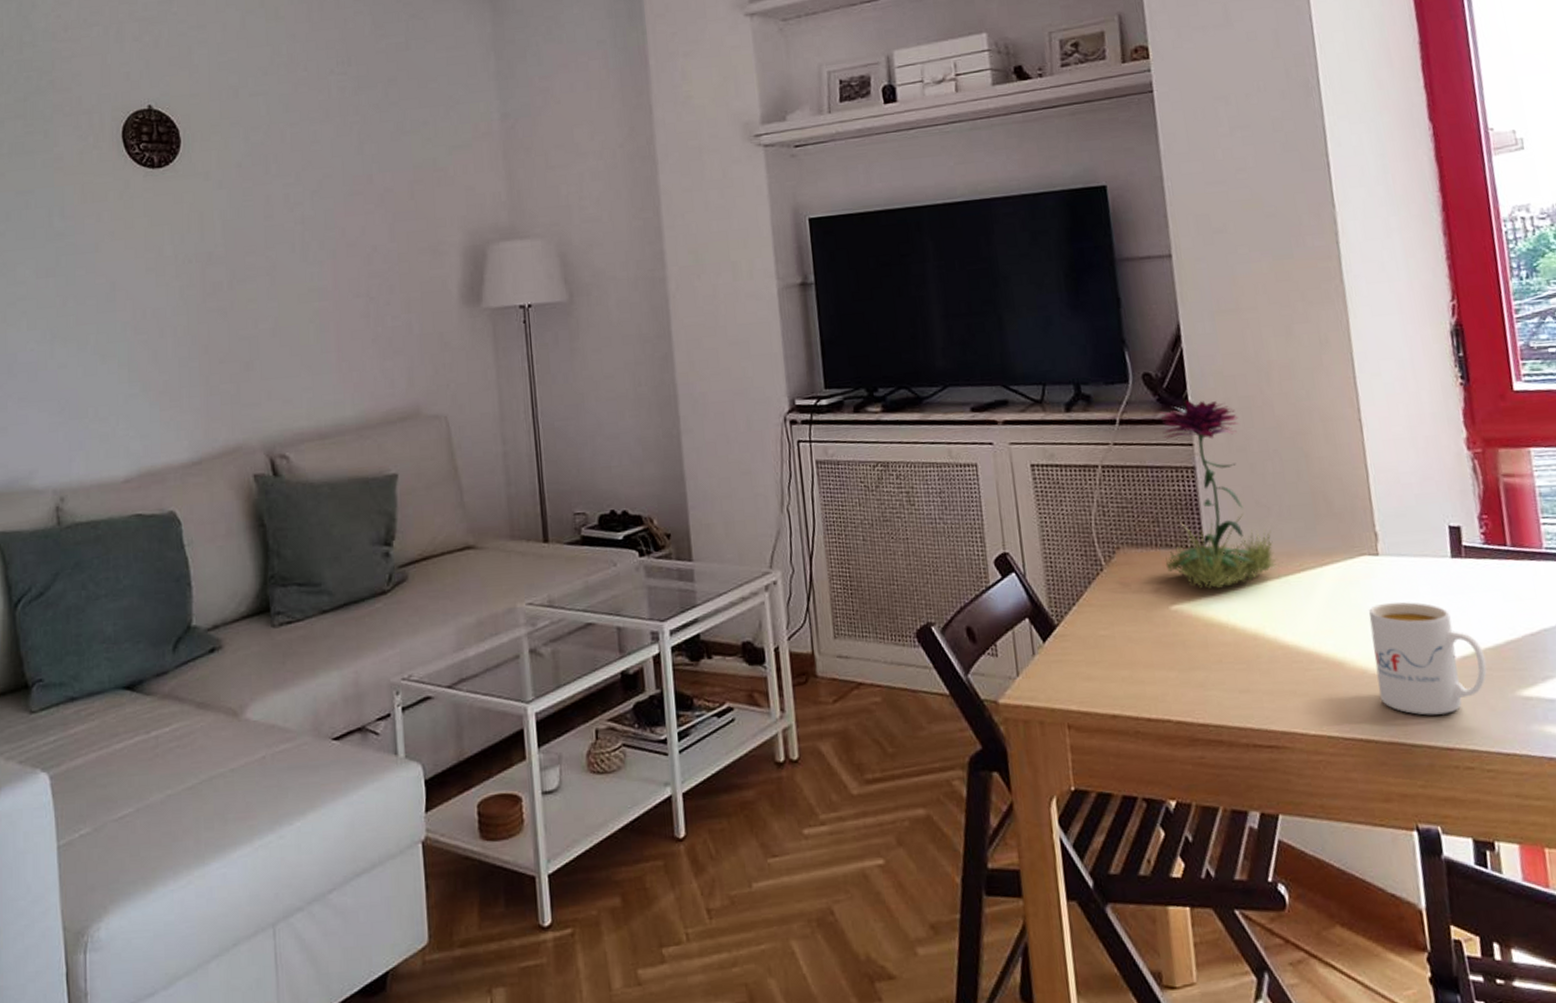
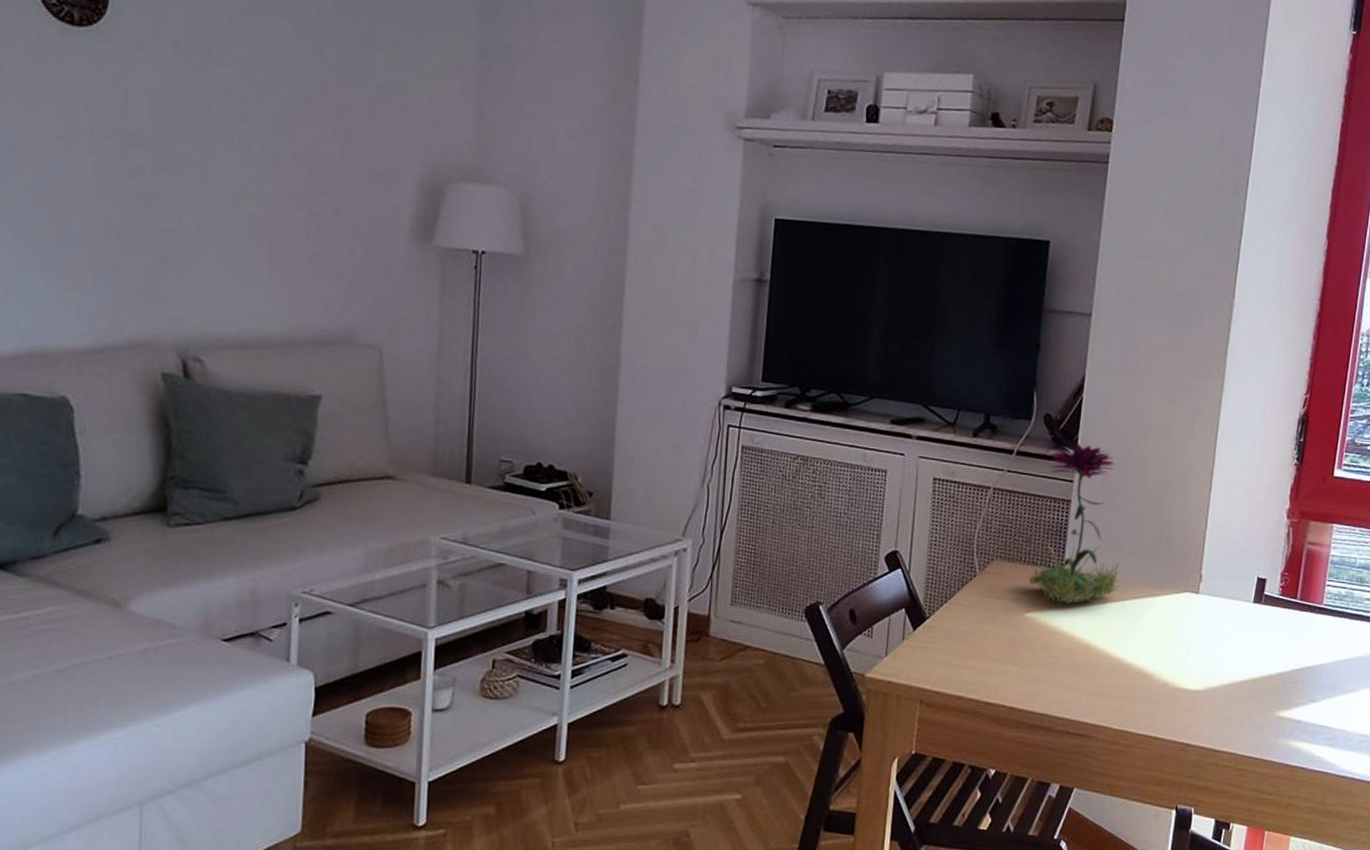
mug: present [1369,601,1487,716] -> none [1172,632,1259,724]

